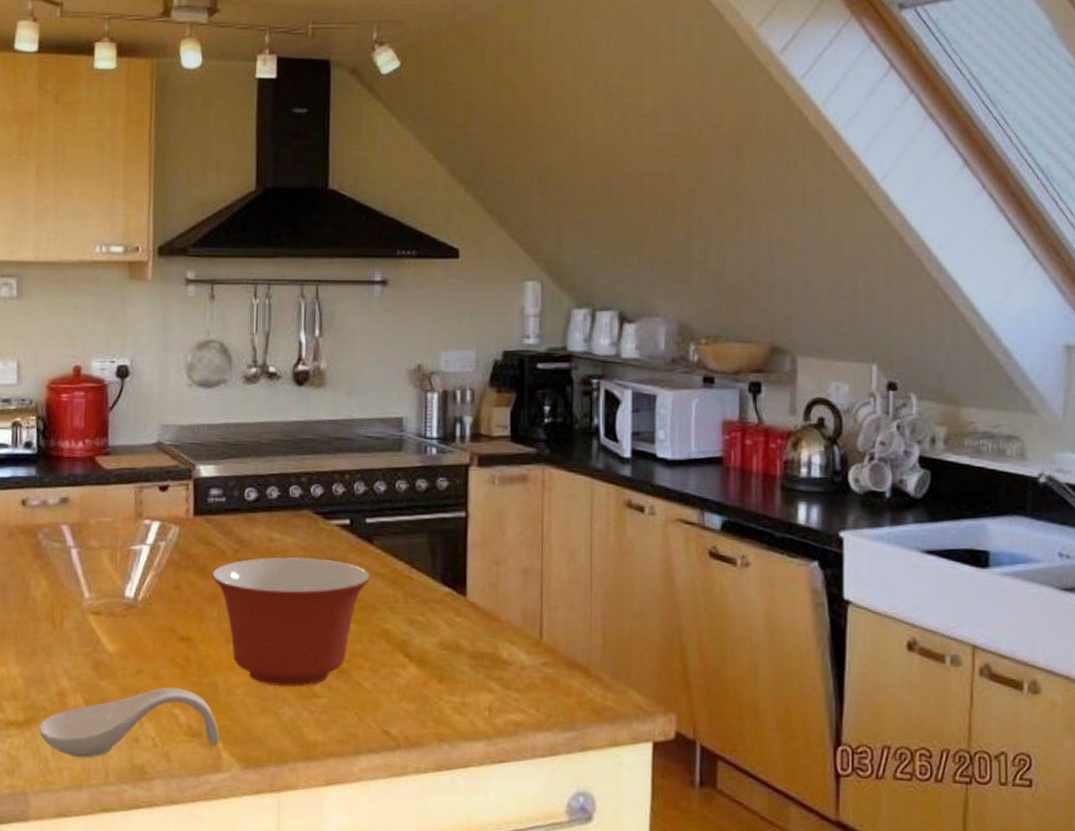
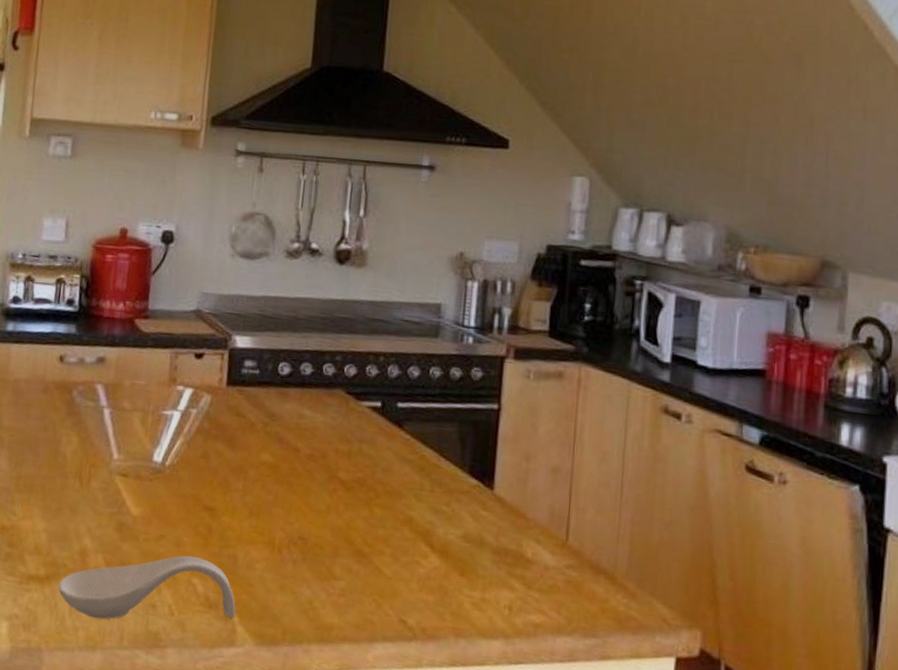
mixing bowl: present [211,557,372,687] -> none [239,433,399,567]

